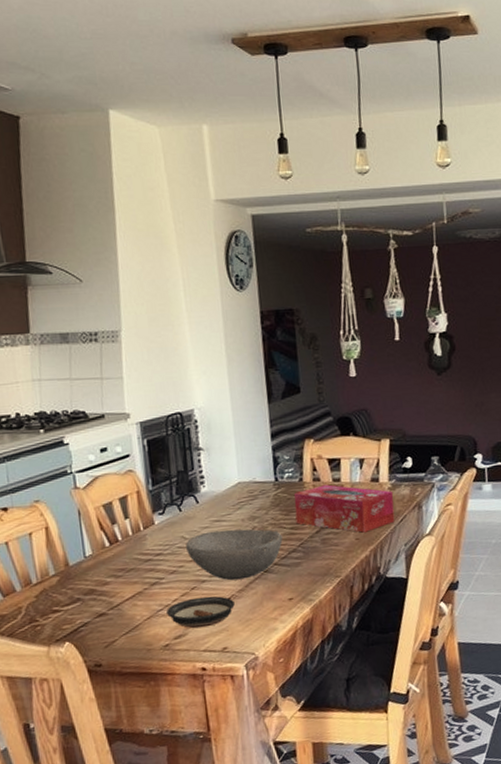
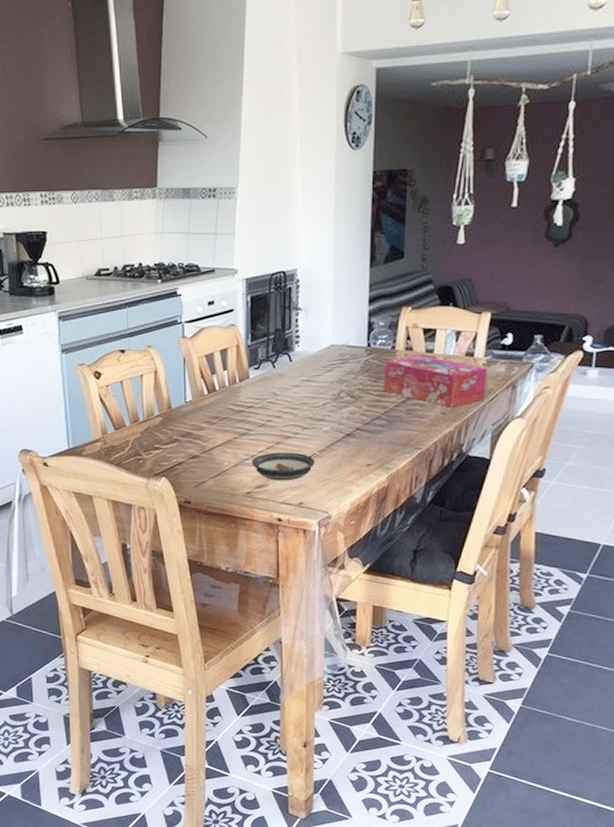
bowl: present [186,529,283,581] -> none [276,390,368,440]

